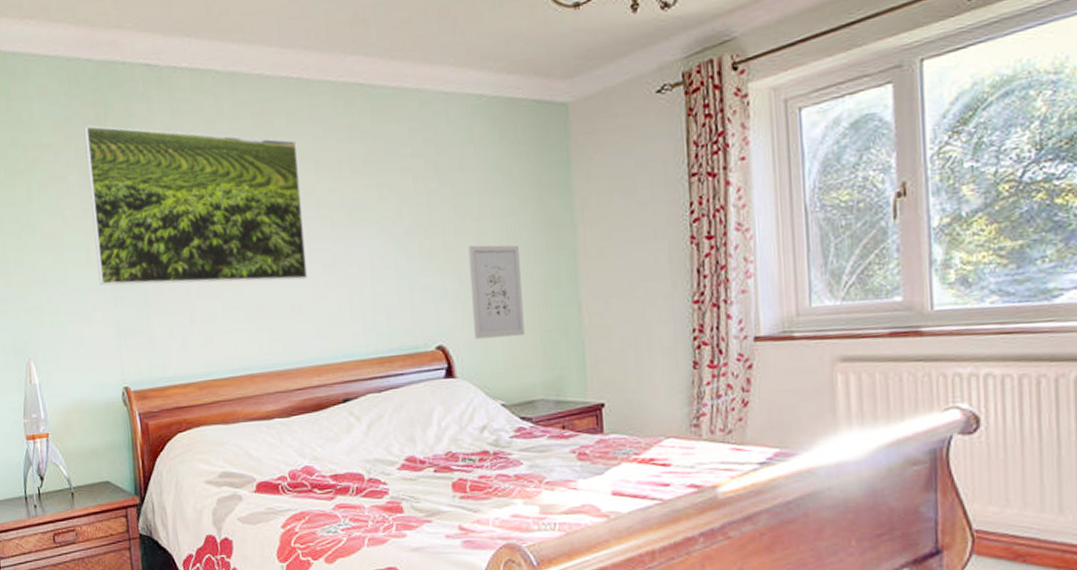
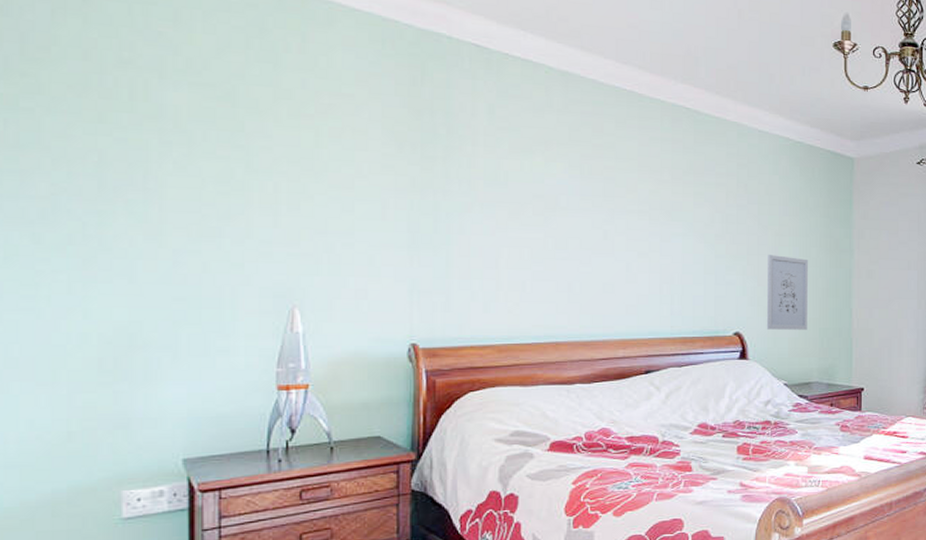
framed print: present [84,125,308,286] -> none [394,87,624,263]

